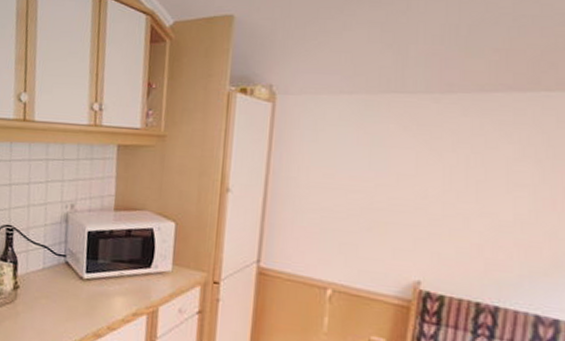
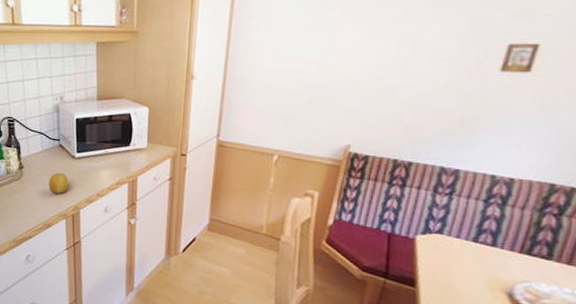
fruit: none [48,296,73,324] -> present [49,172,68,194]

